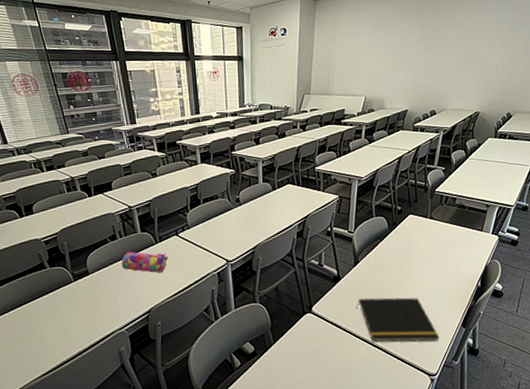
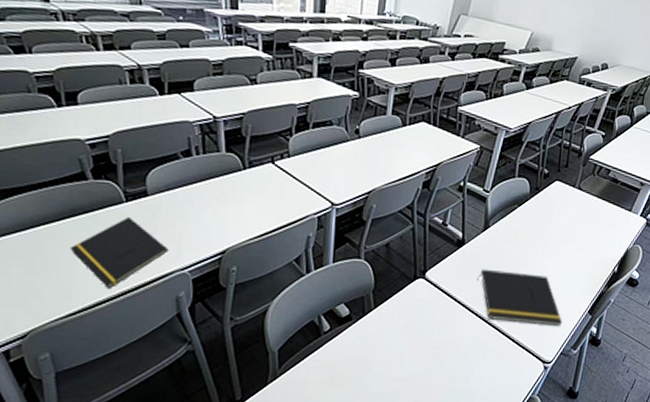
notepad: none [39,292,109,351] -> present [69,216,169,290]
pencil case: present [121,252,169,273] -> none [193,175,258,206]

